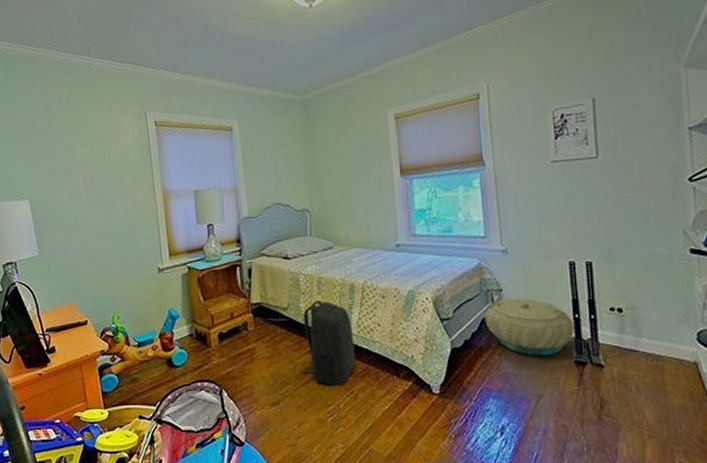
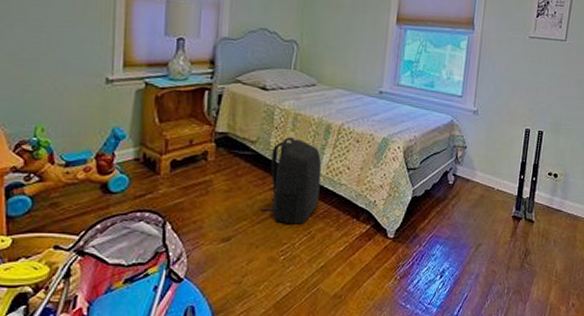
basket: present [484,298,575,356] -> none [446,156,519,210]

